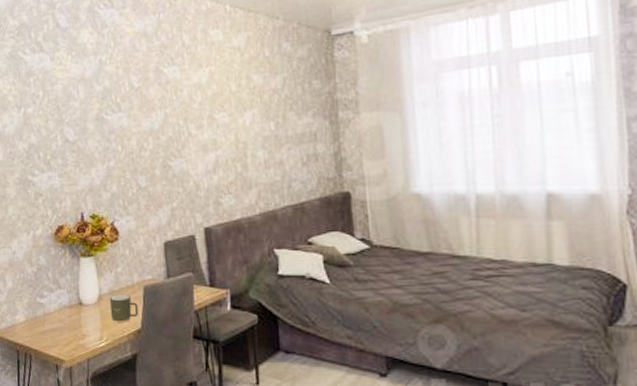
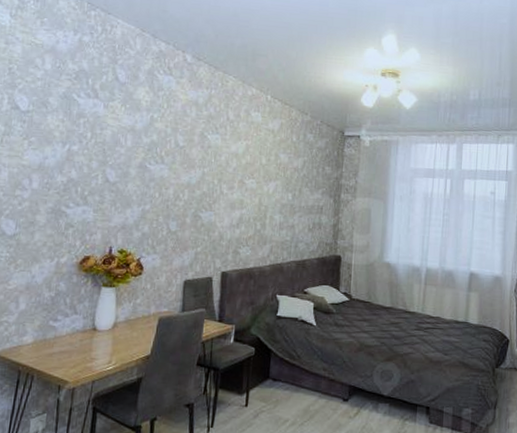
mug: present [109,295,139,322] -> none [122,323,151,348]

